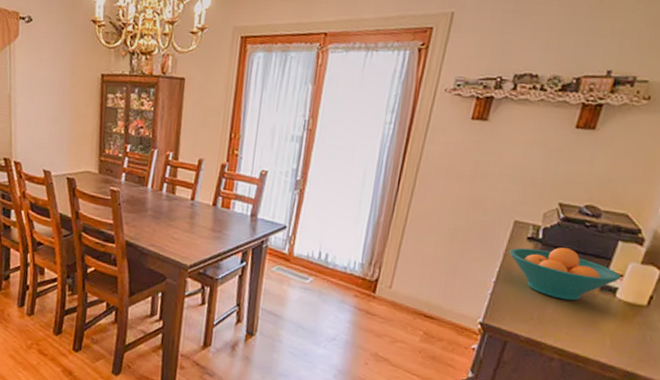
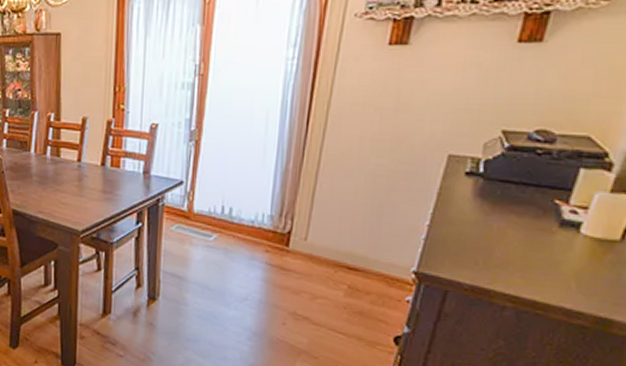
fruit bowl: present [509,247,621,301] -> none [444,181,585,241]

